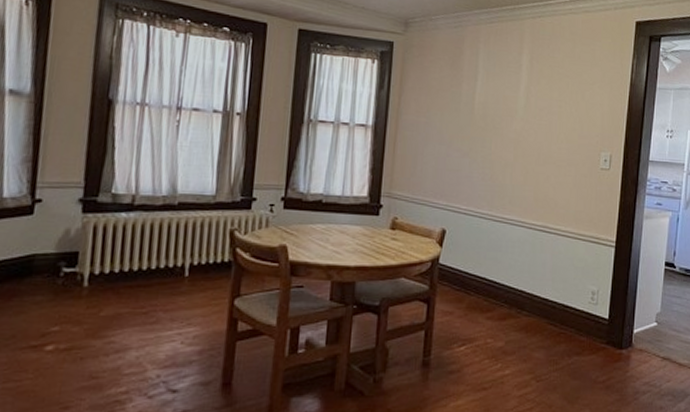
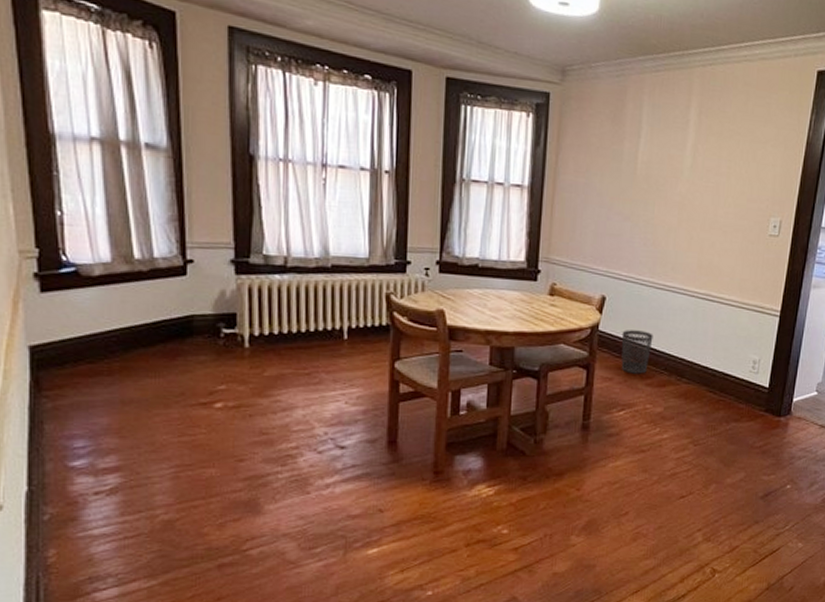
wastebasket: none [461,262,493,307] -> present [621,330,653,374]

